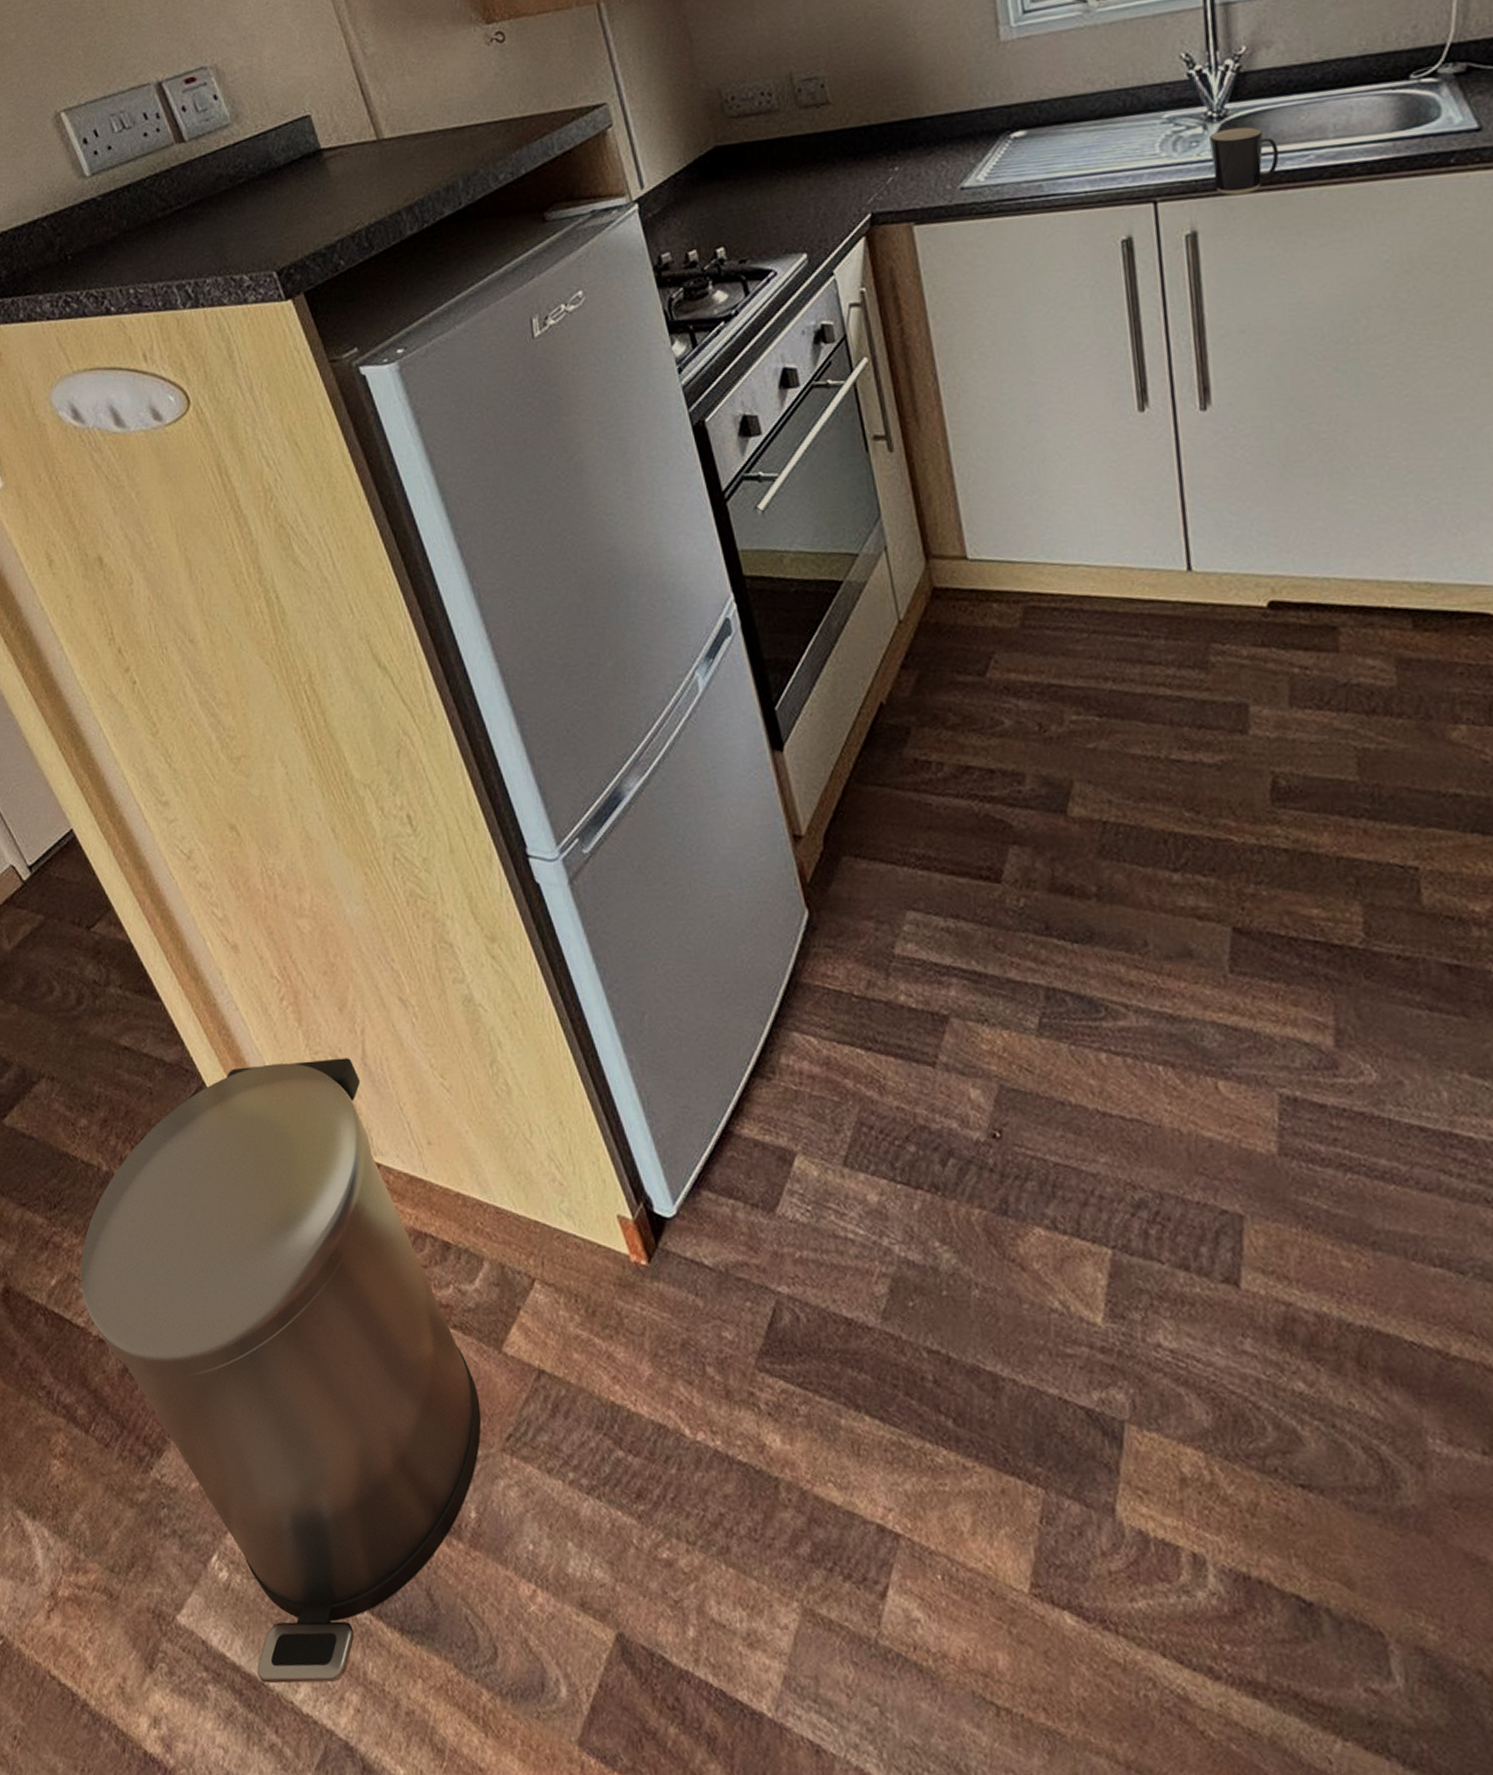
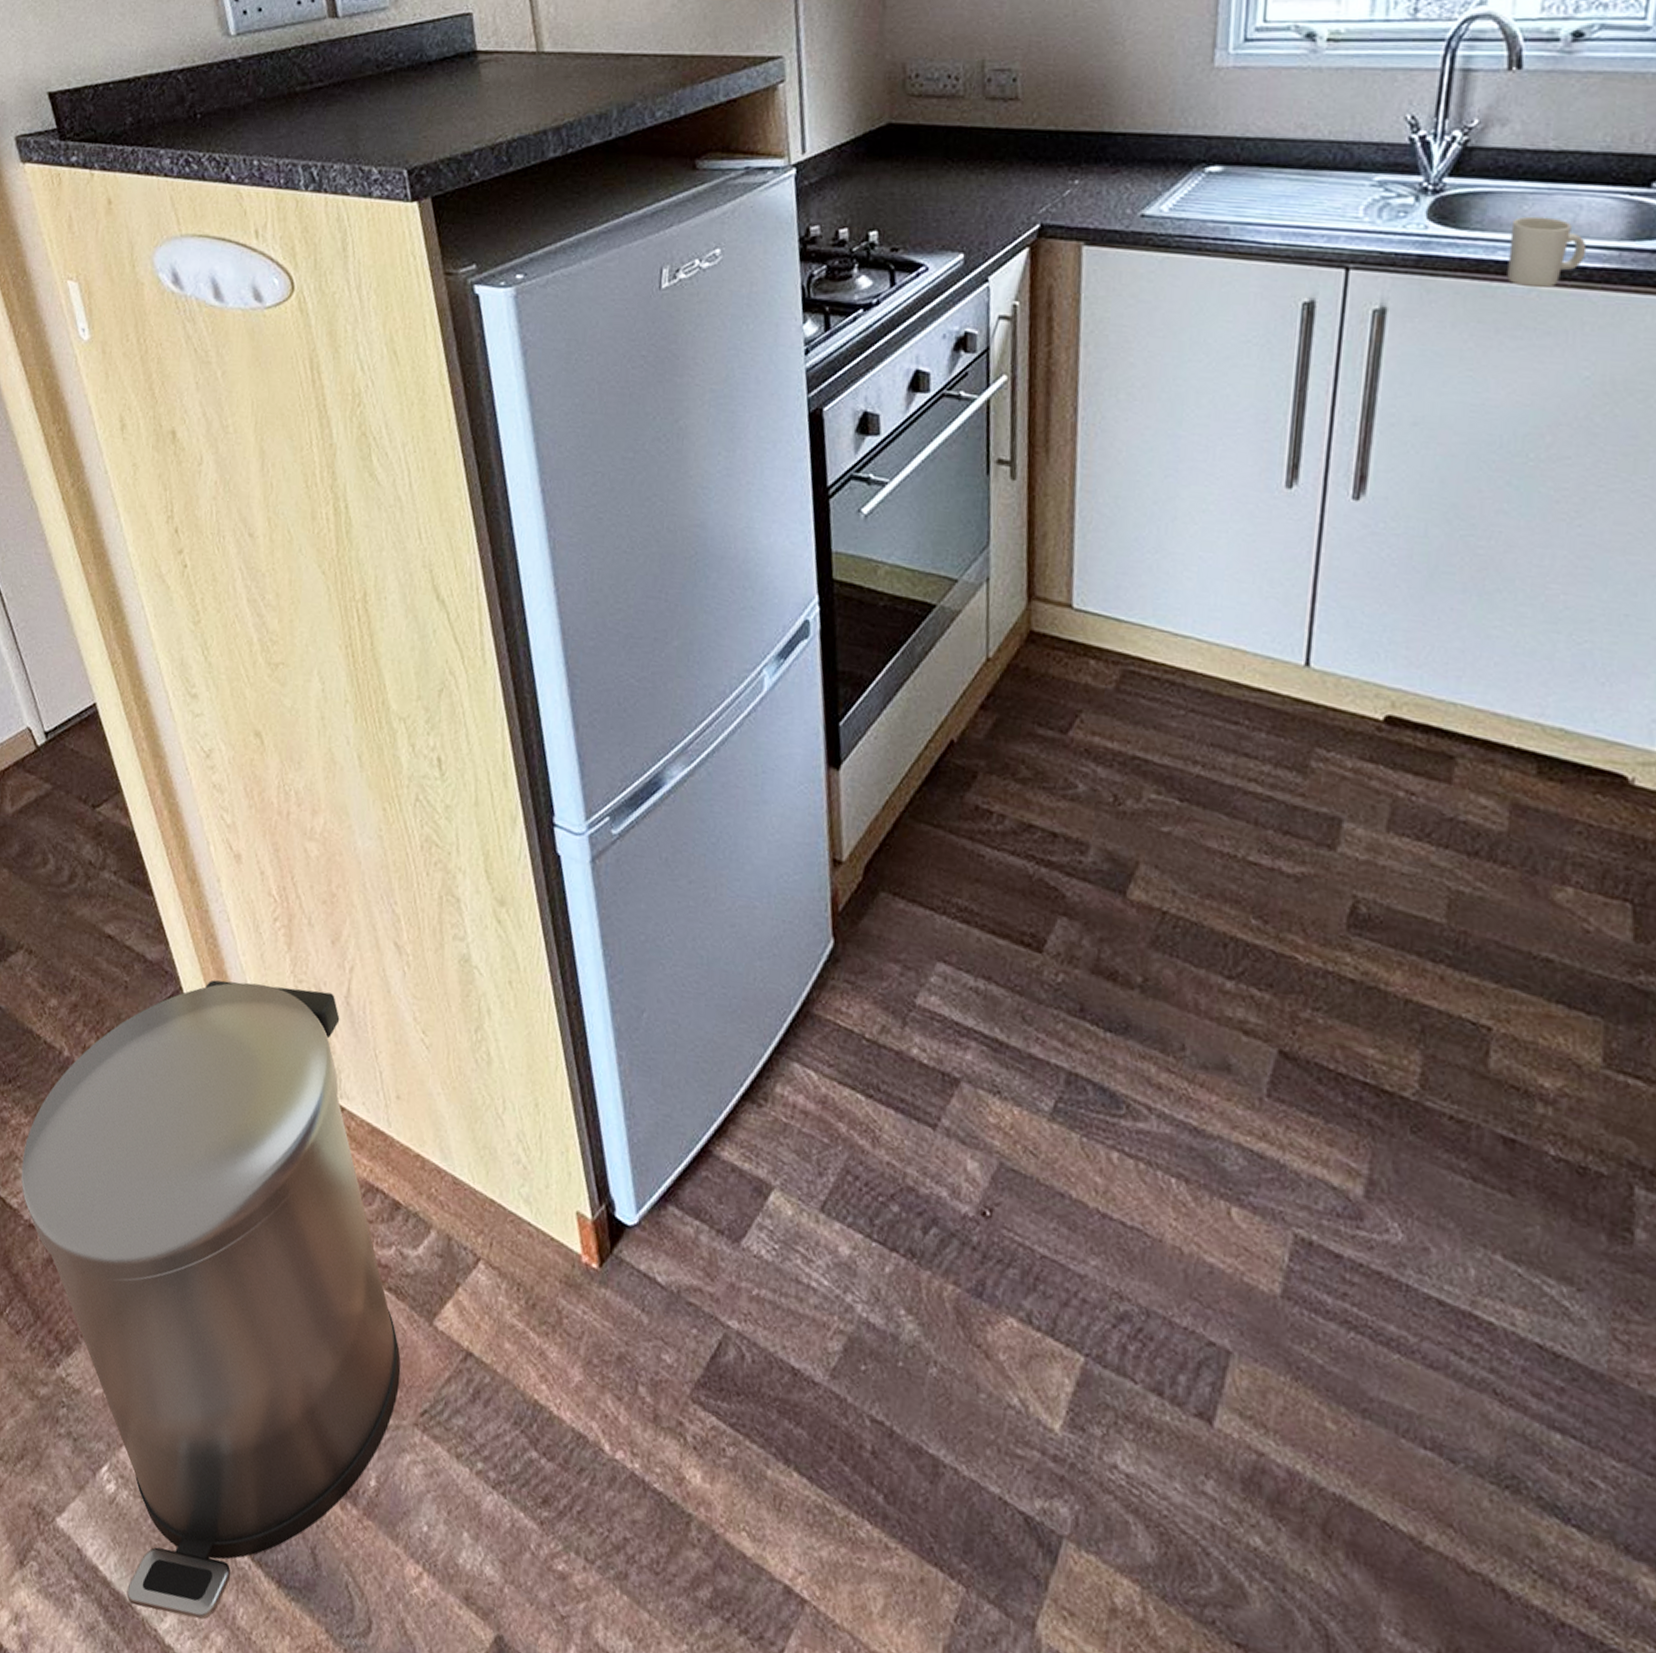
mug: present [1209,126,1279,195] -> none [1415,204,1492,278]
mug: none [1293,122,1364,190] -> present [1507,216,1587,289]

